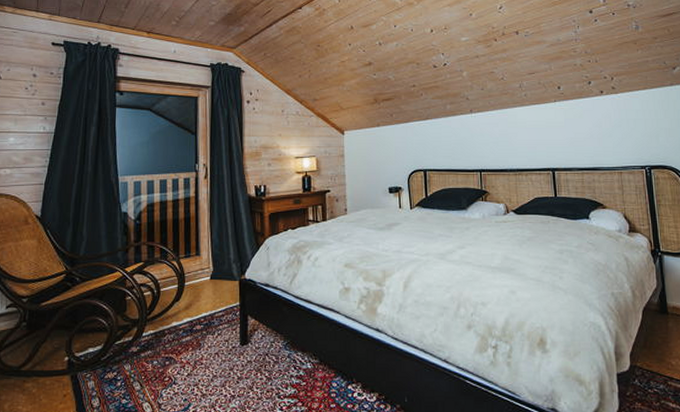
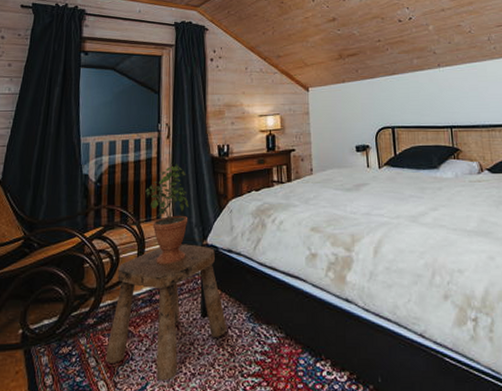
stool: none [149,278,265,402] -> present [105,244,227,381]
potted plant: none [184,202,227,298] -> present [145,163,189,265]

